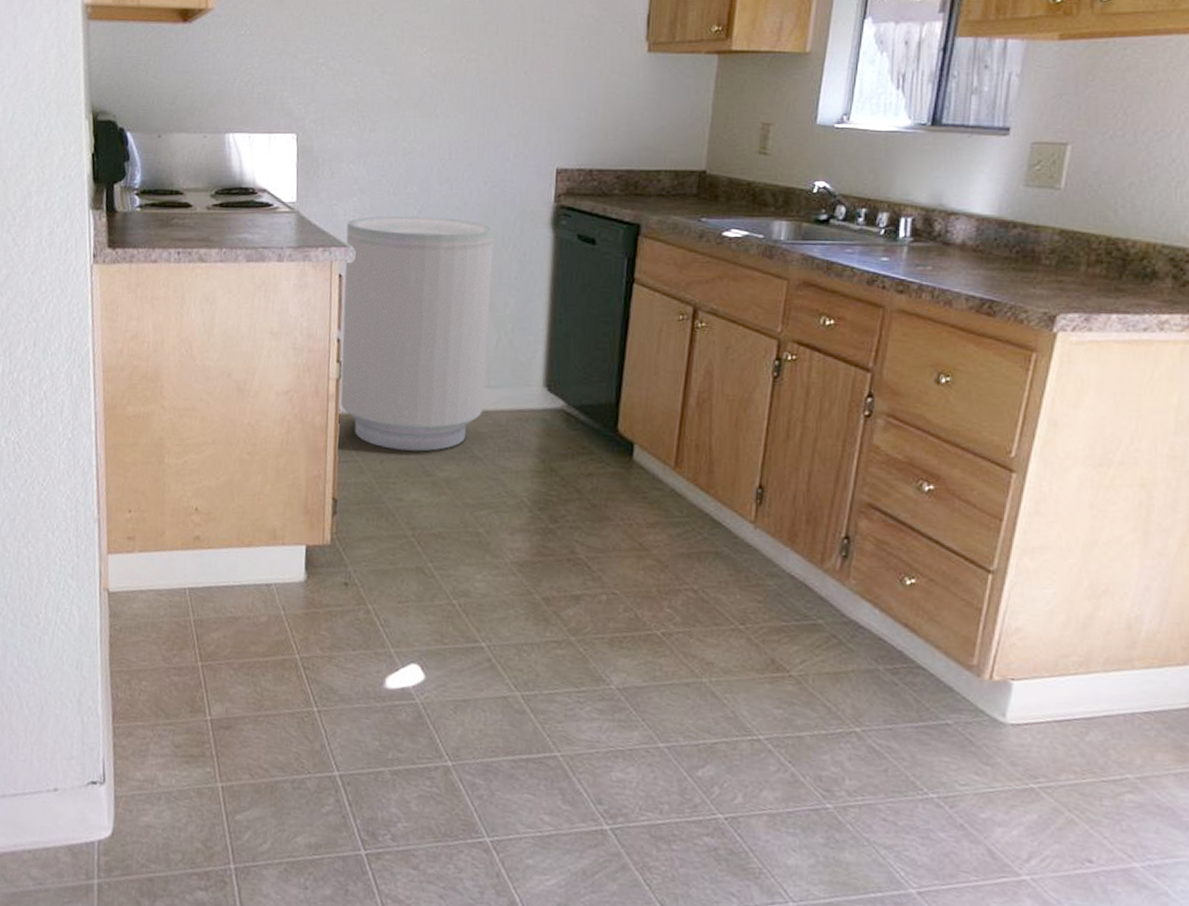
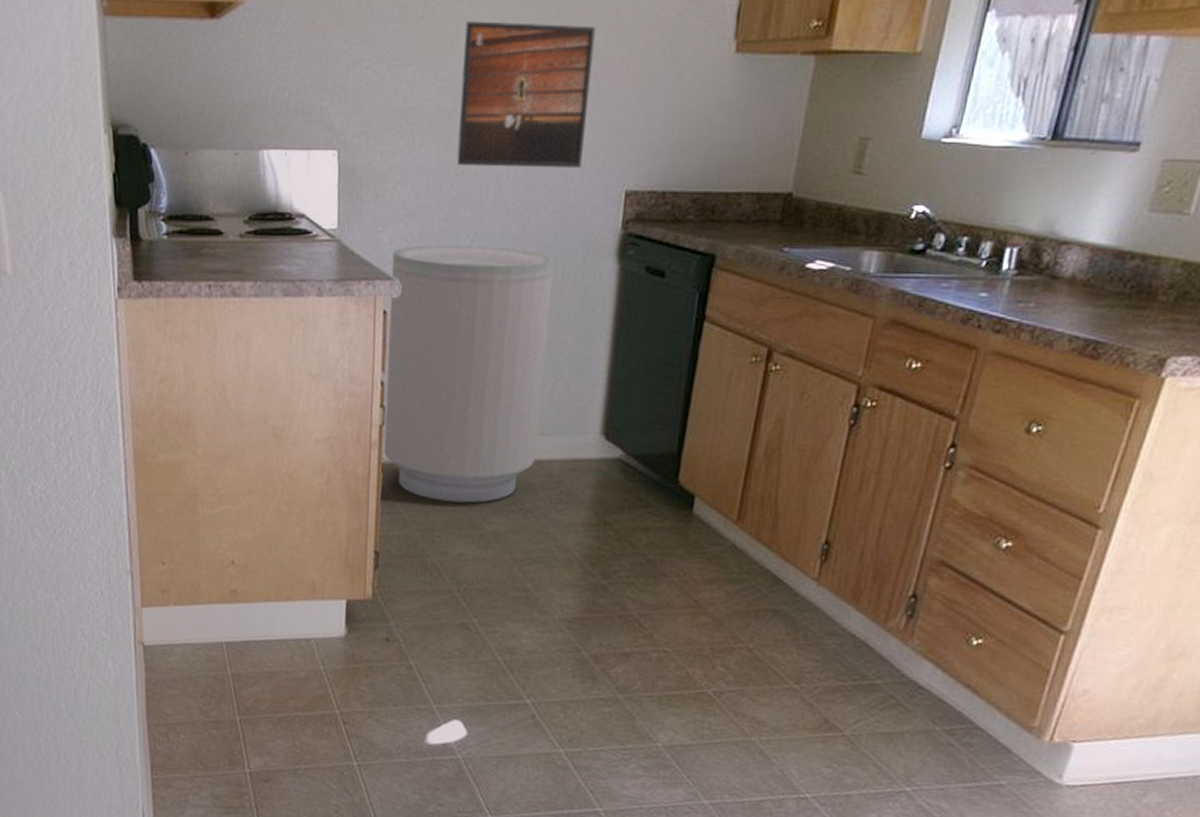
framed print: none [403,25,524,150] -> present [456,21,596,169]

